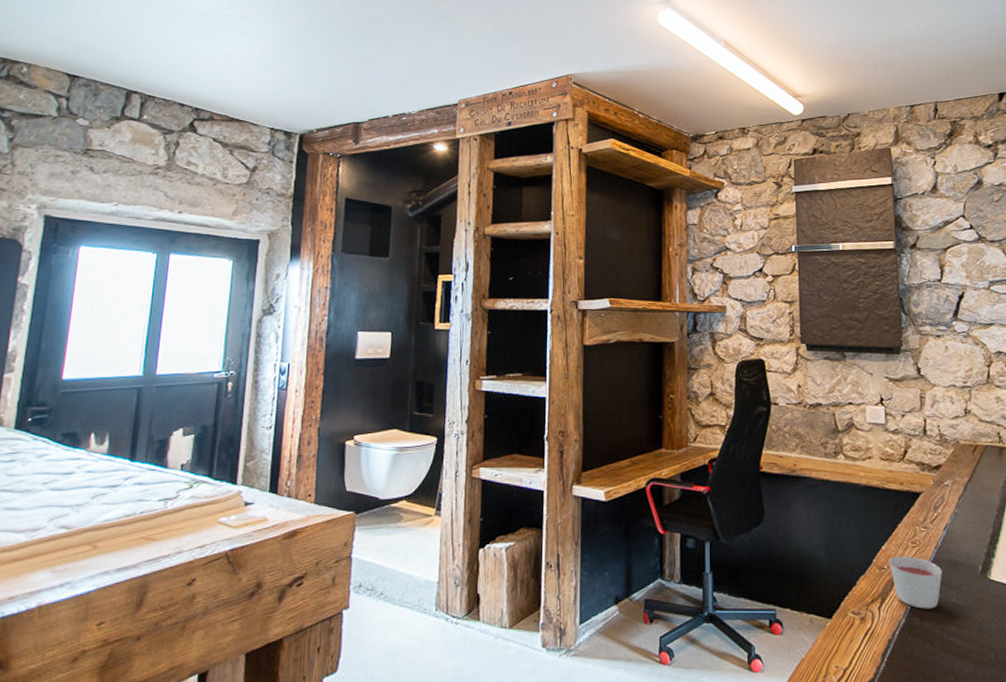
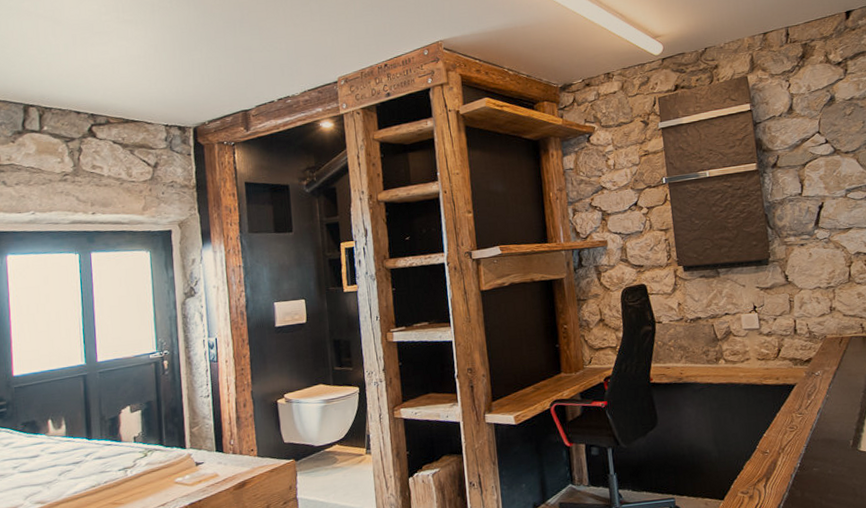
candle: present [889,556,942,609] -> none [770,439,818,483]

